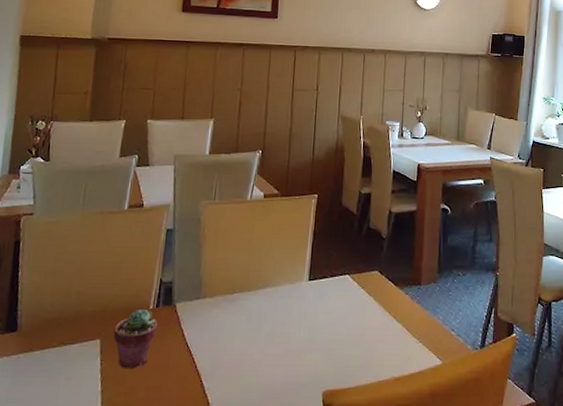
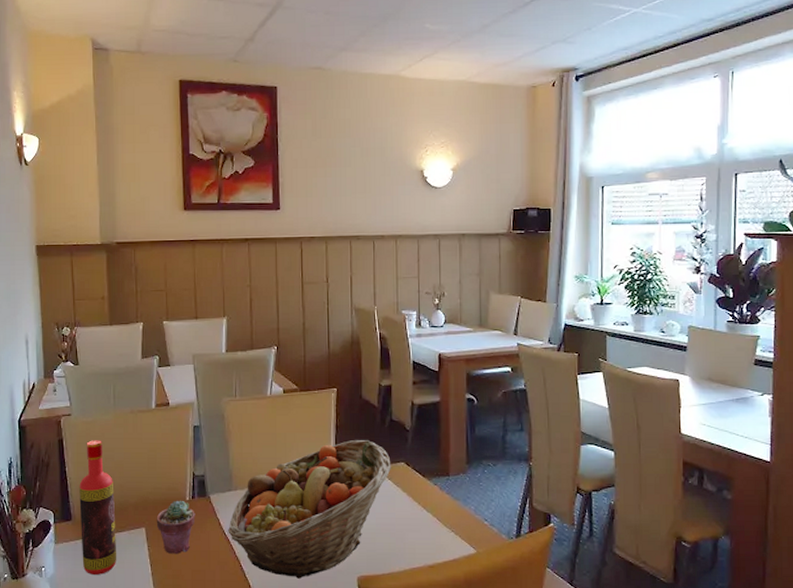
bottle: none [22,242,71,395] -> present [79,440,117,576]
fruit basket: none [191,246,366,394] -> present [228,439,392,579]

